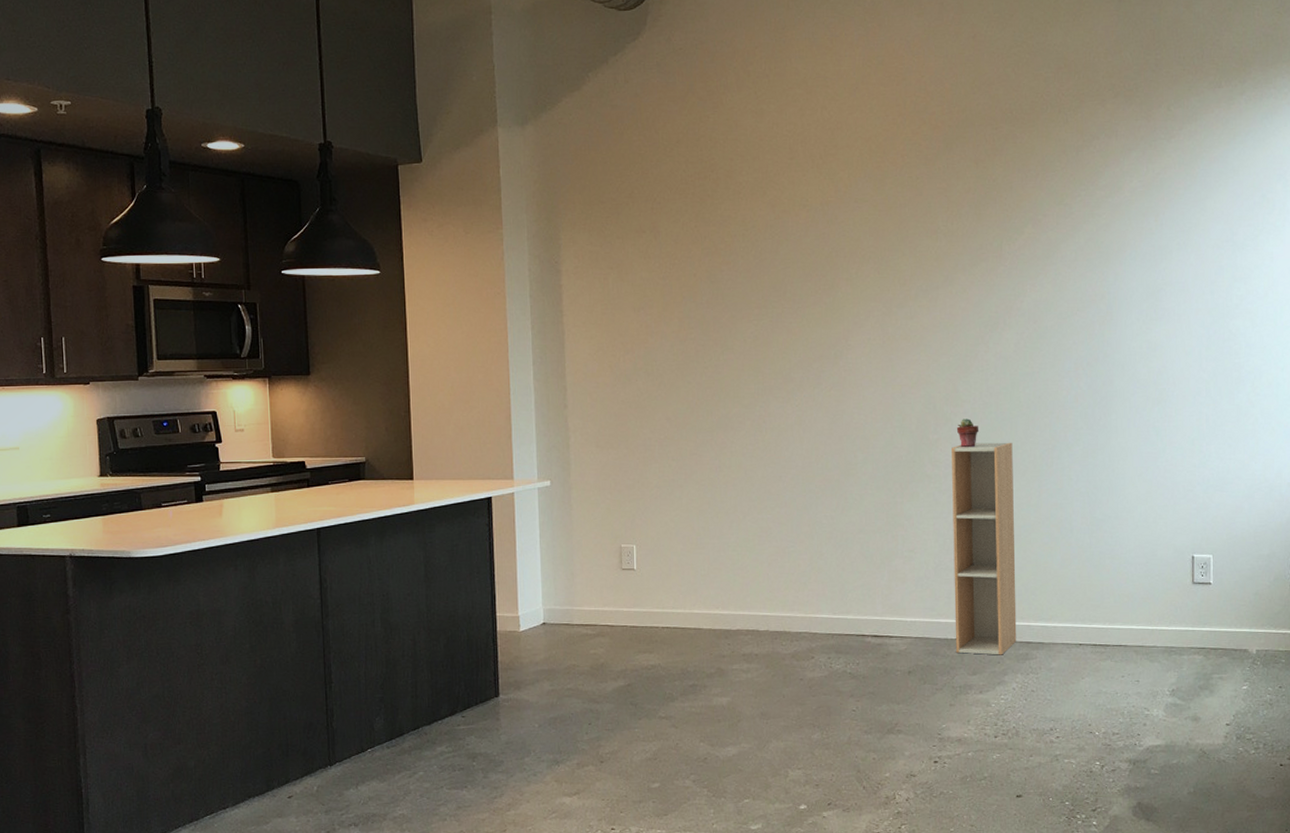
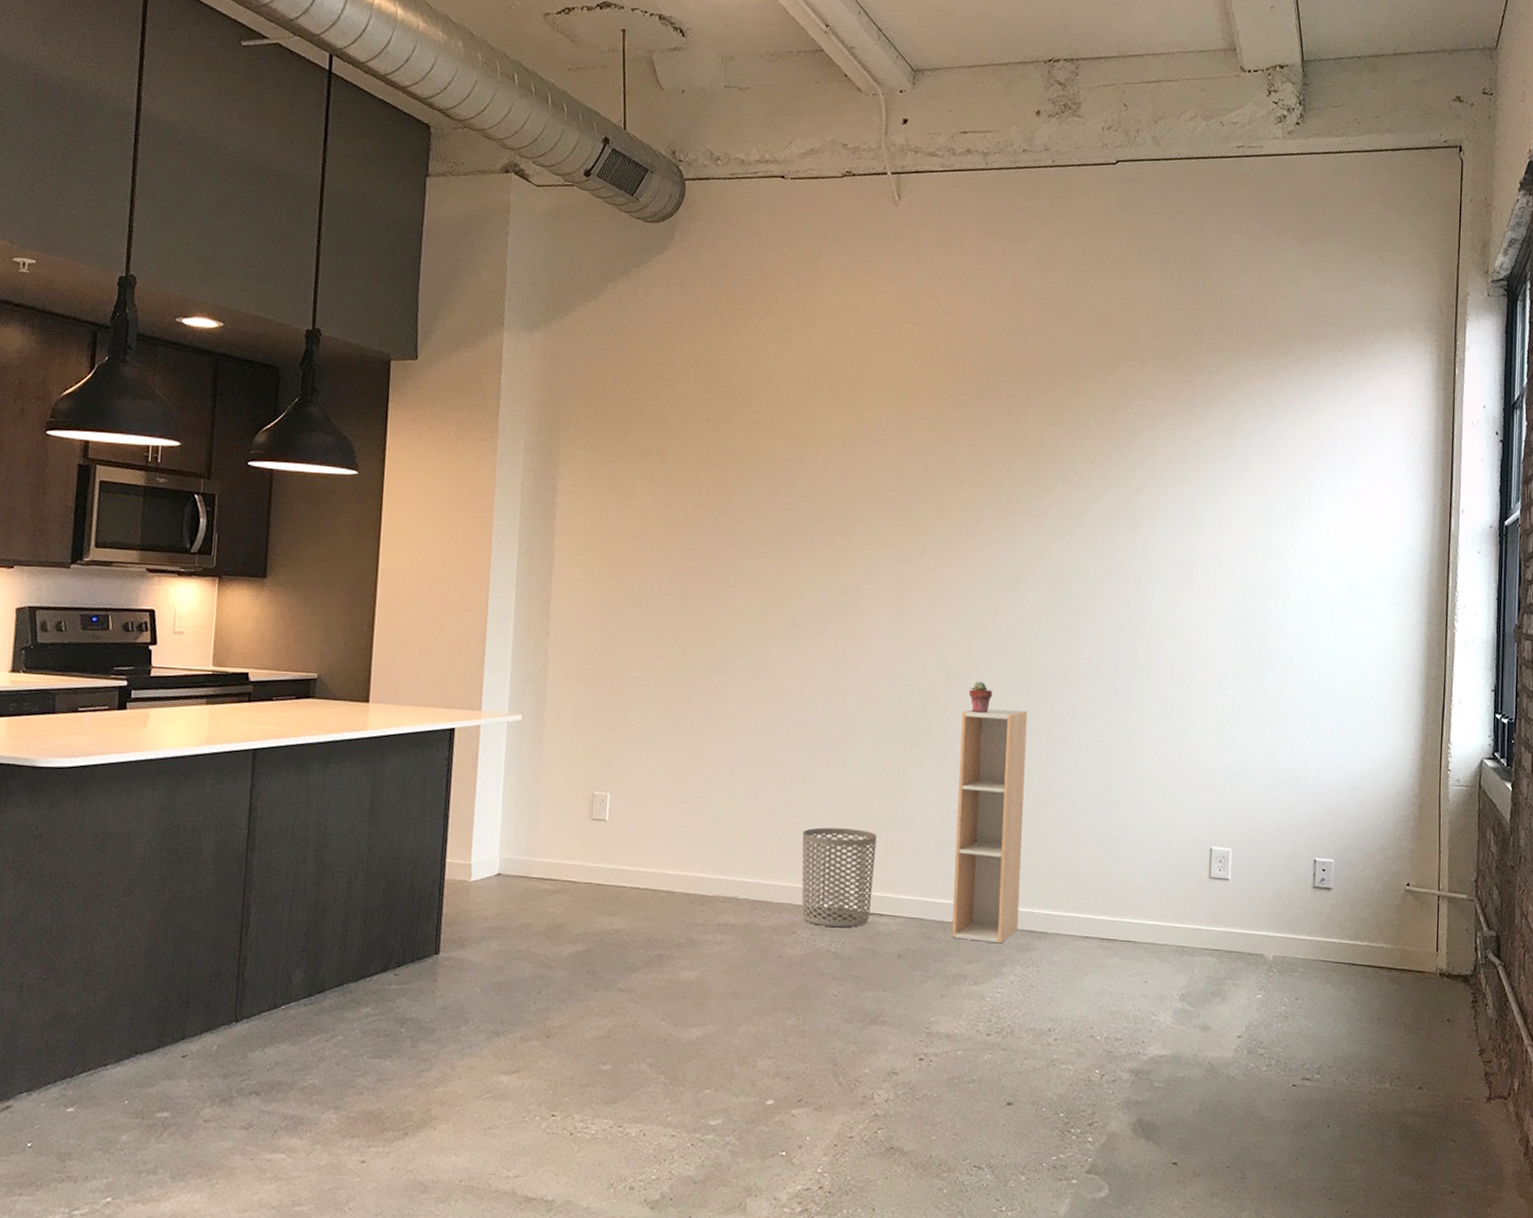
waste bin: none [812,561,881,651] -> present [801,827,877,928]

